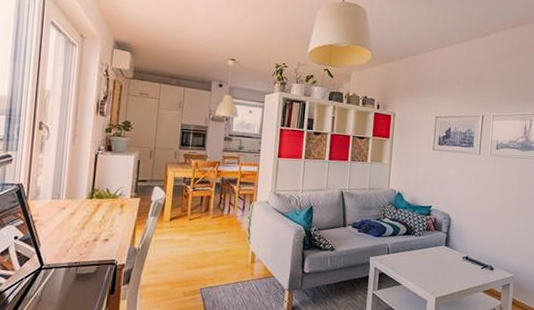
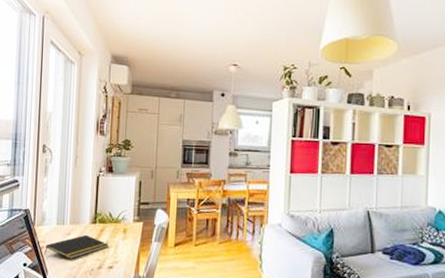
notepad: none [37,209,105,232] -> present [44,234,109,259]

